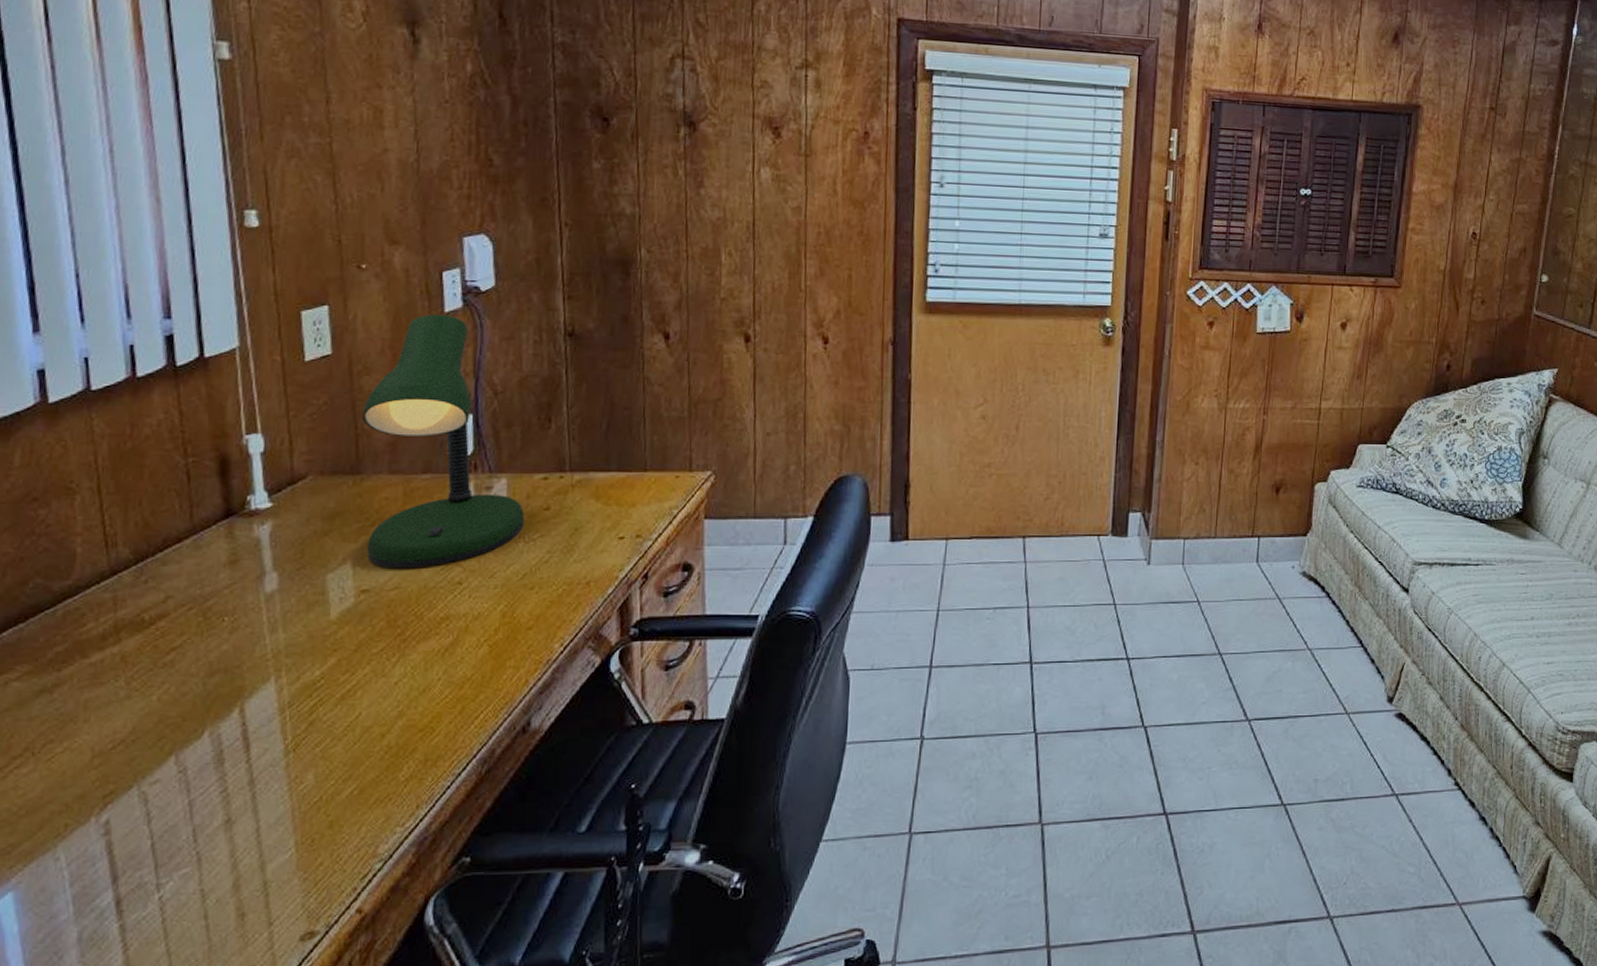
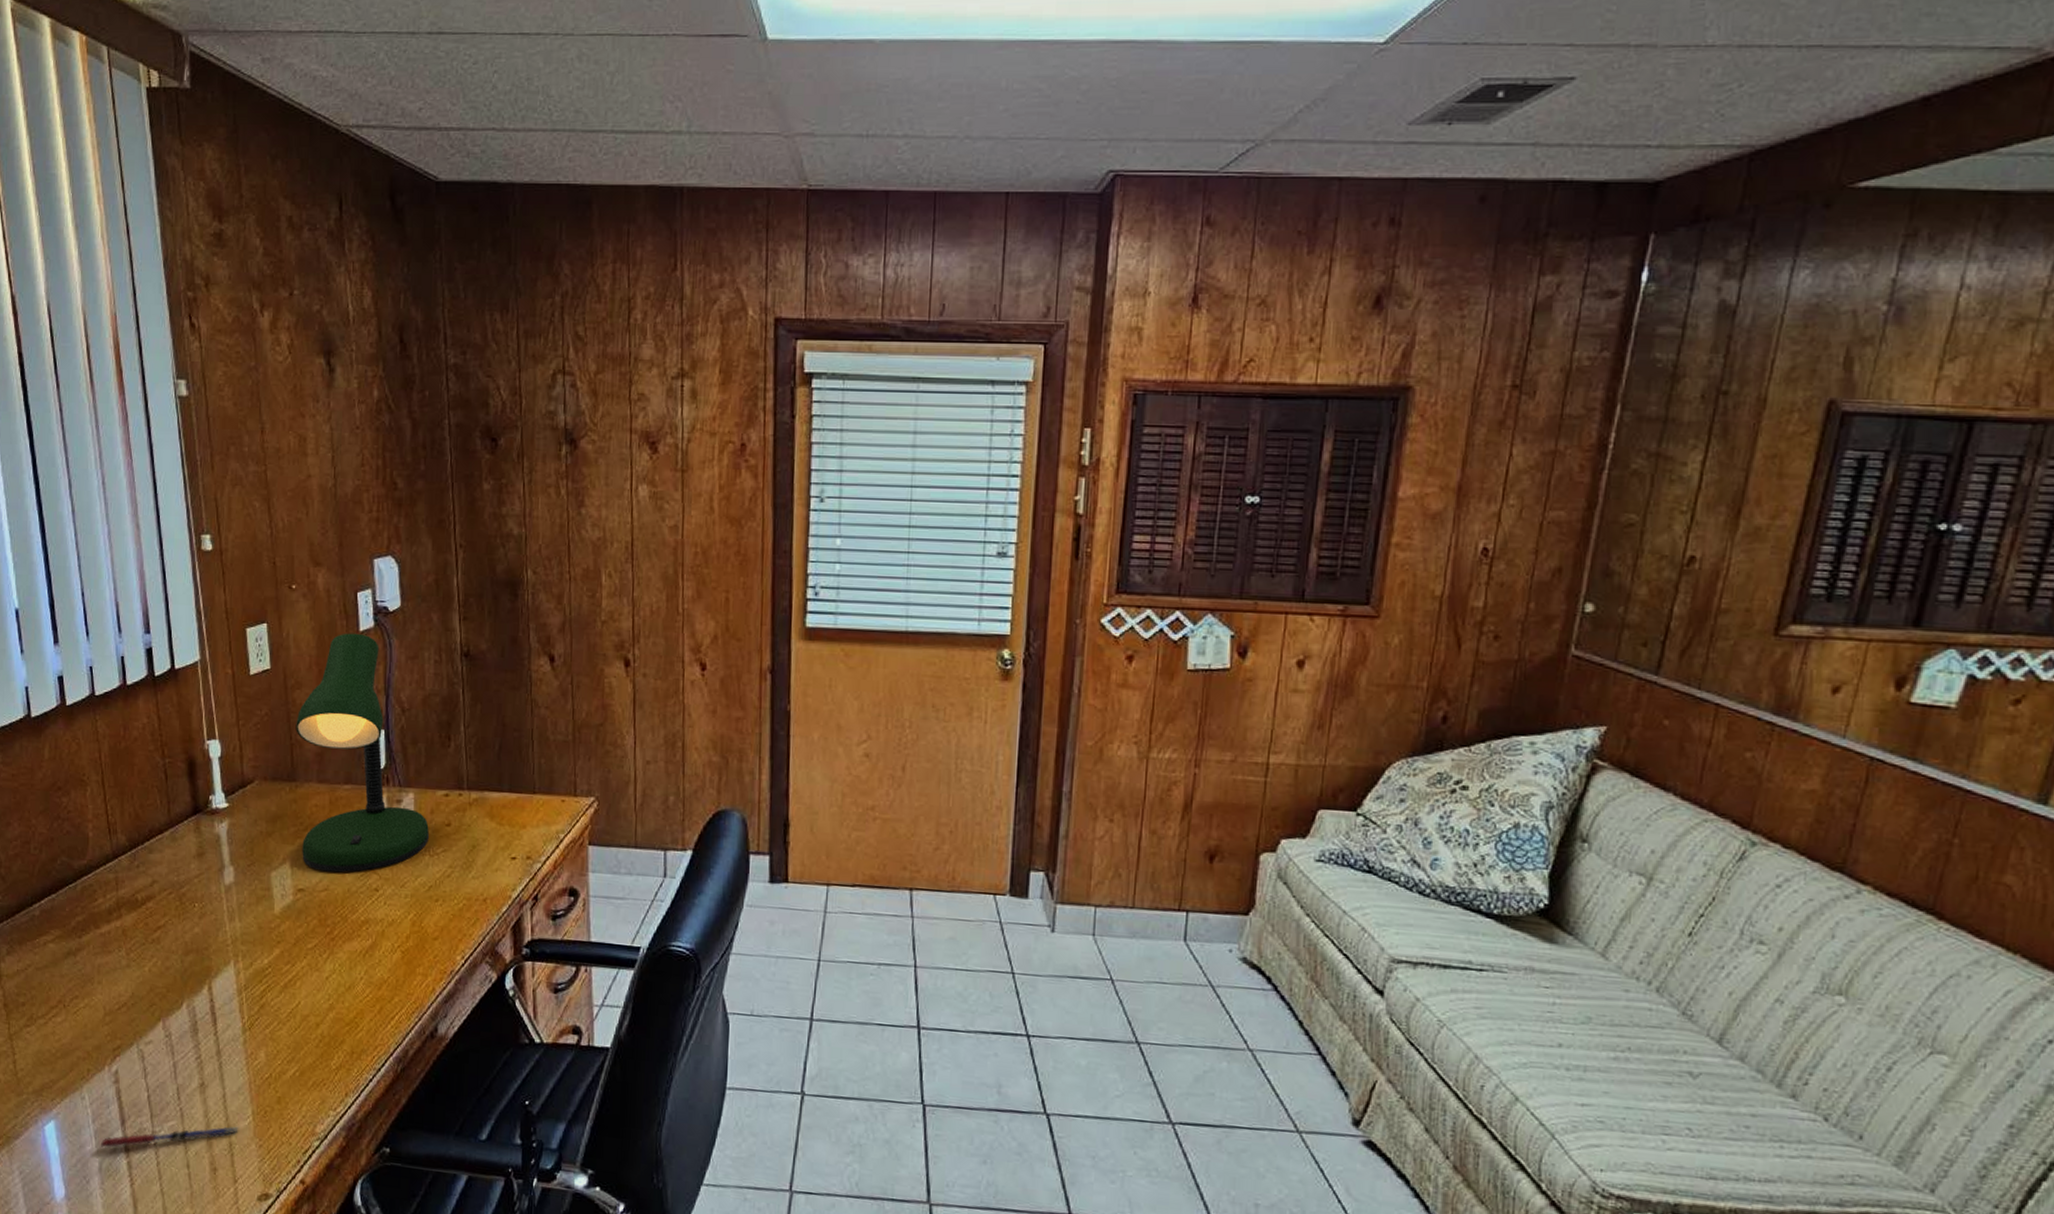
pen: none [80,861,278,915] -> present [100,1126,240,1149]

